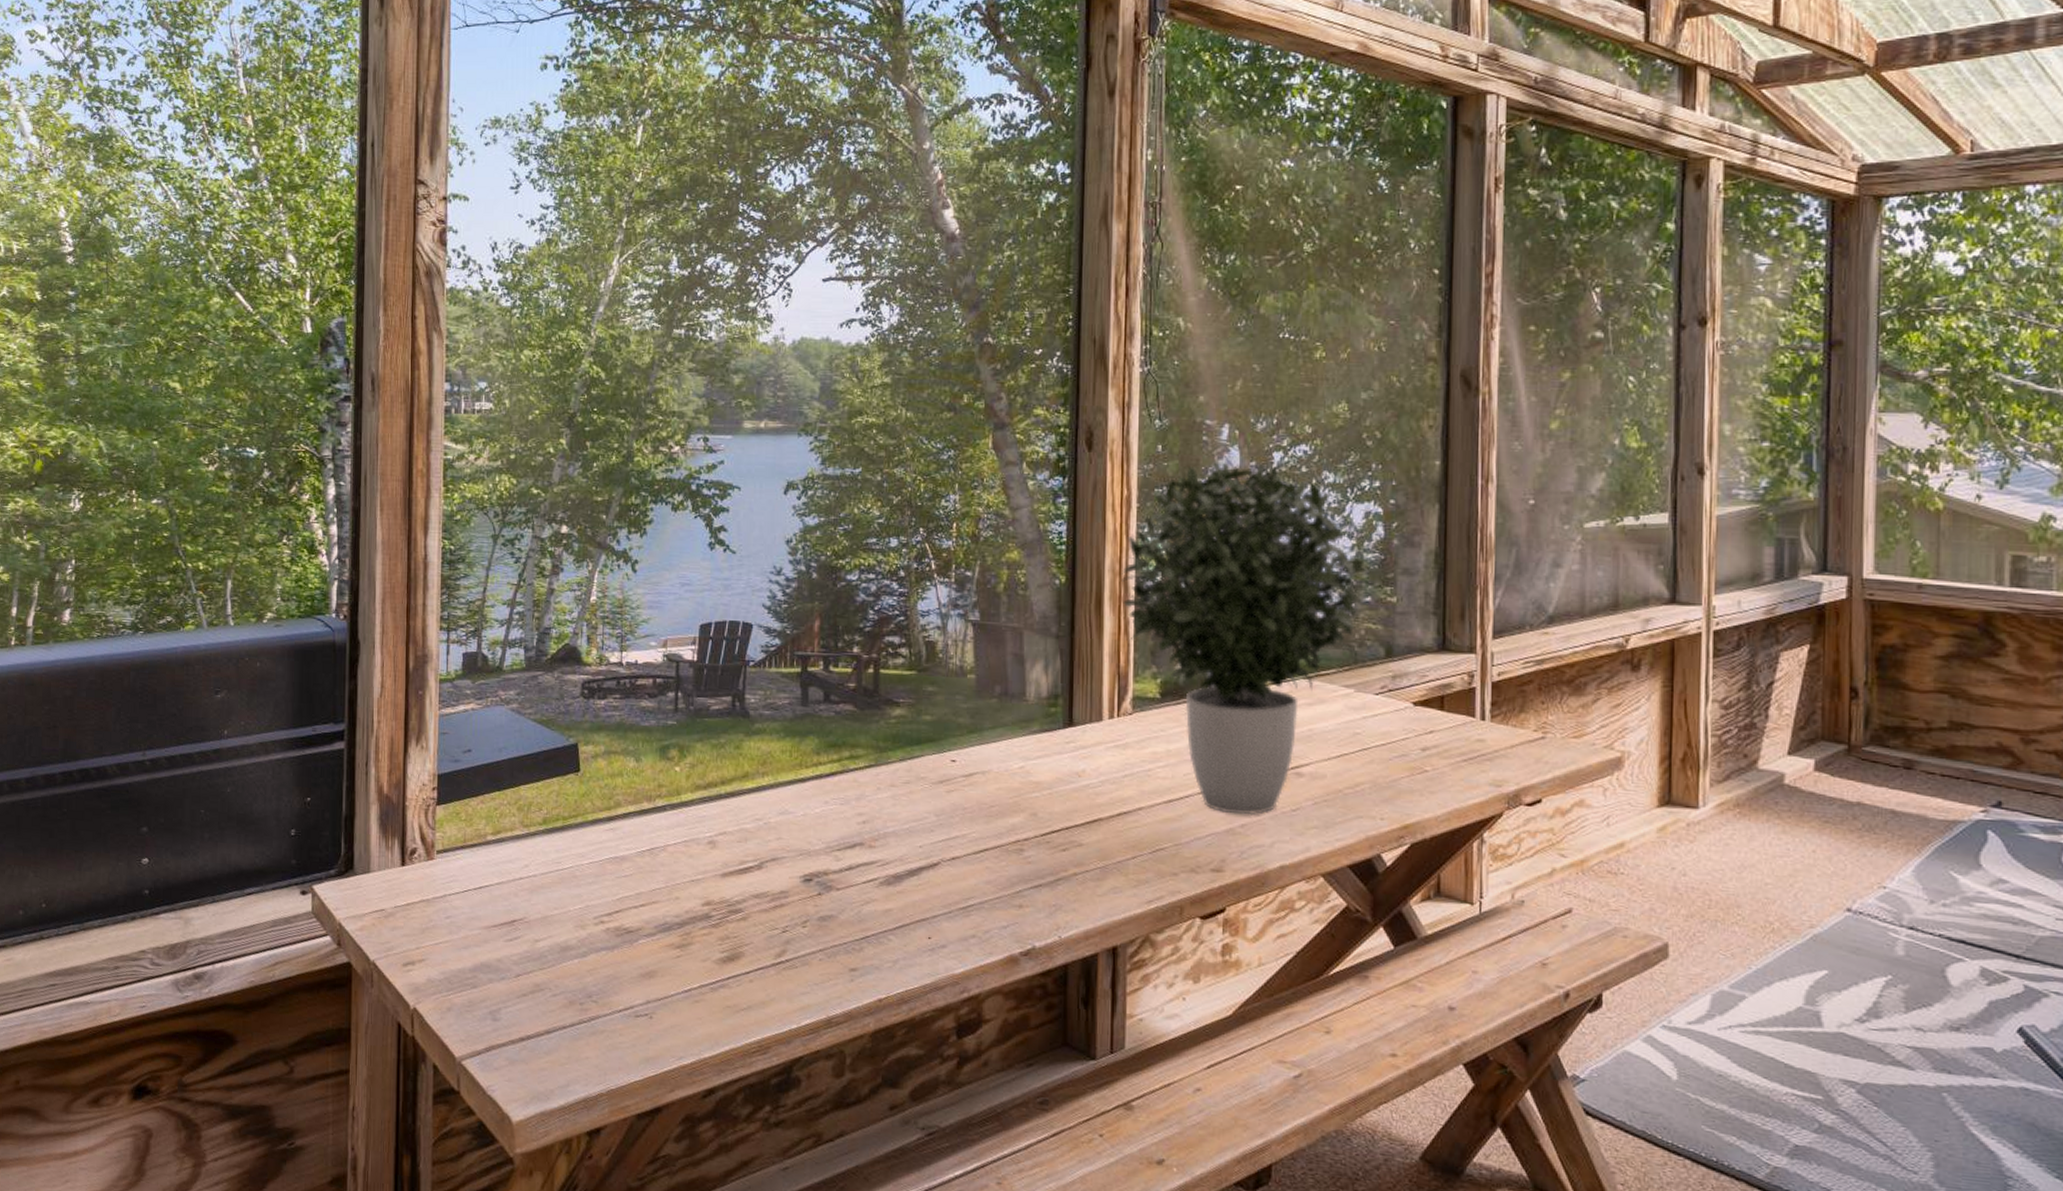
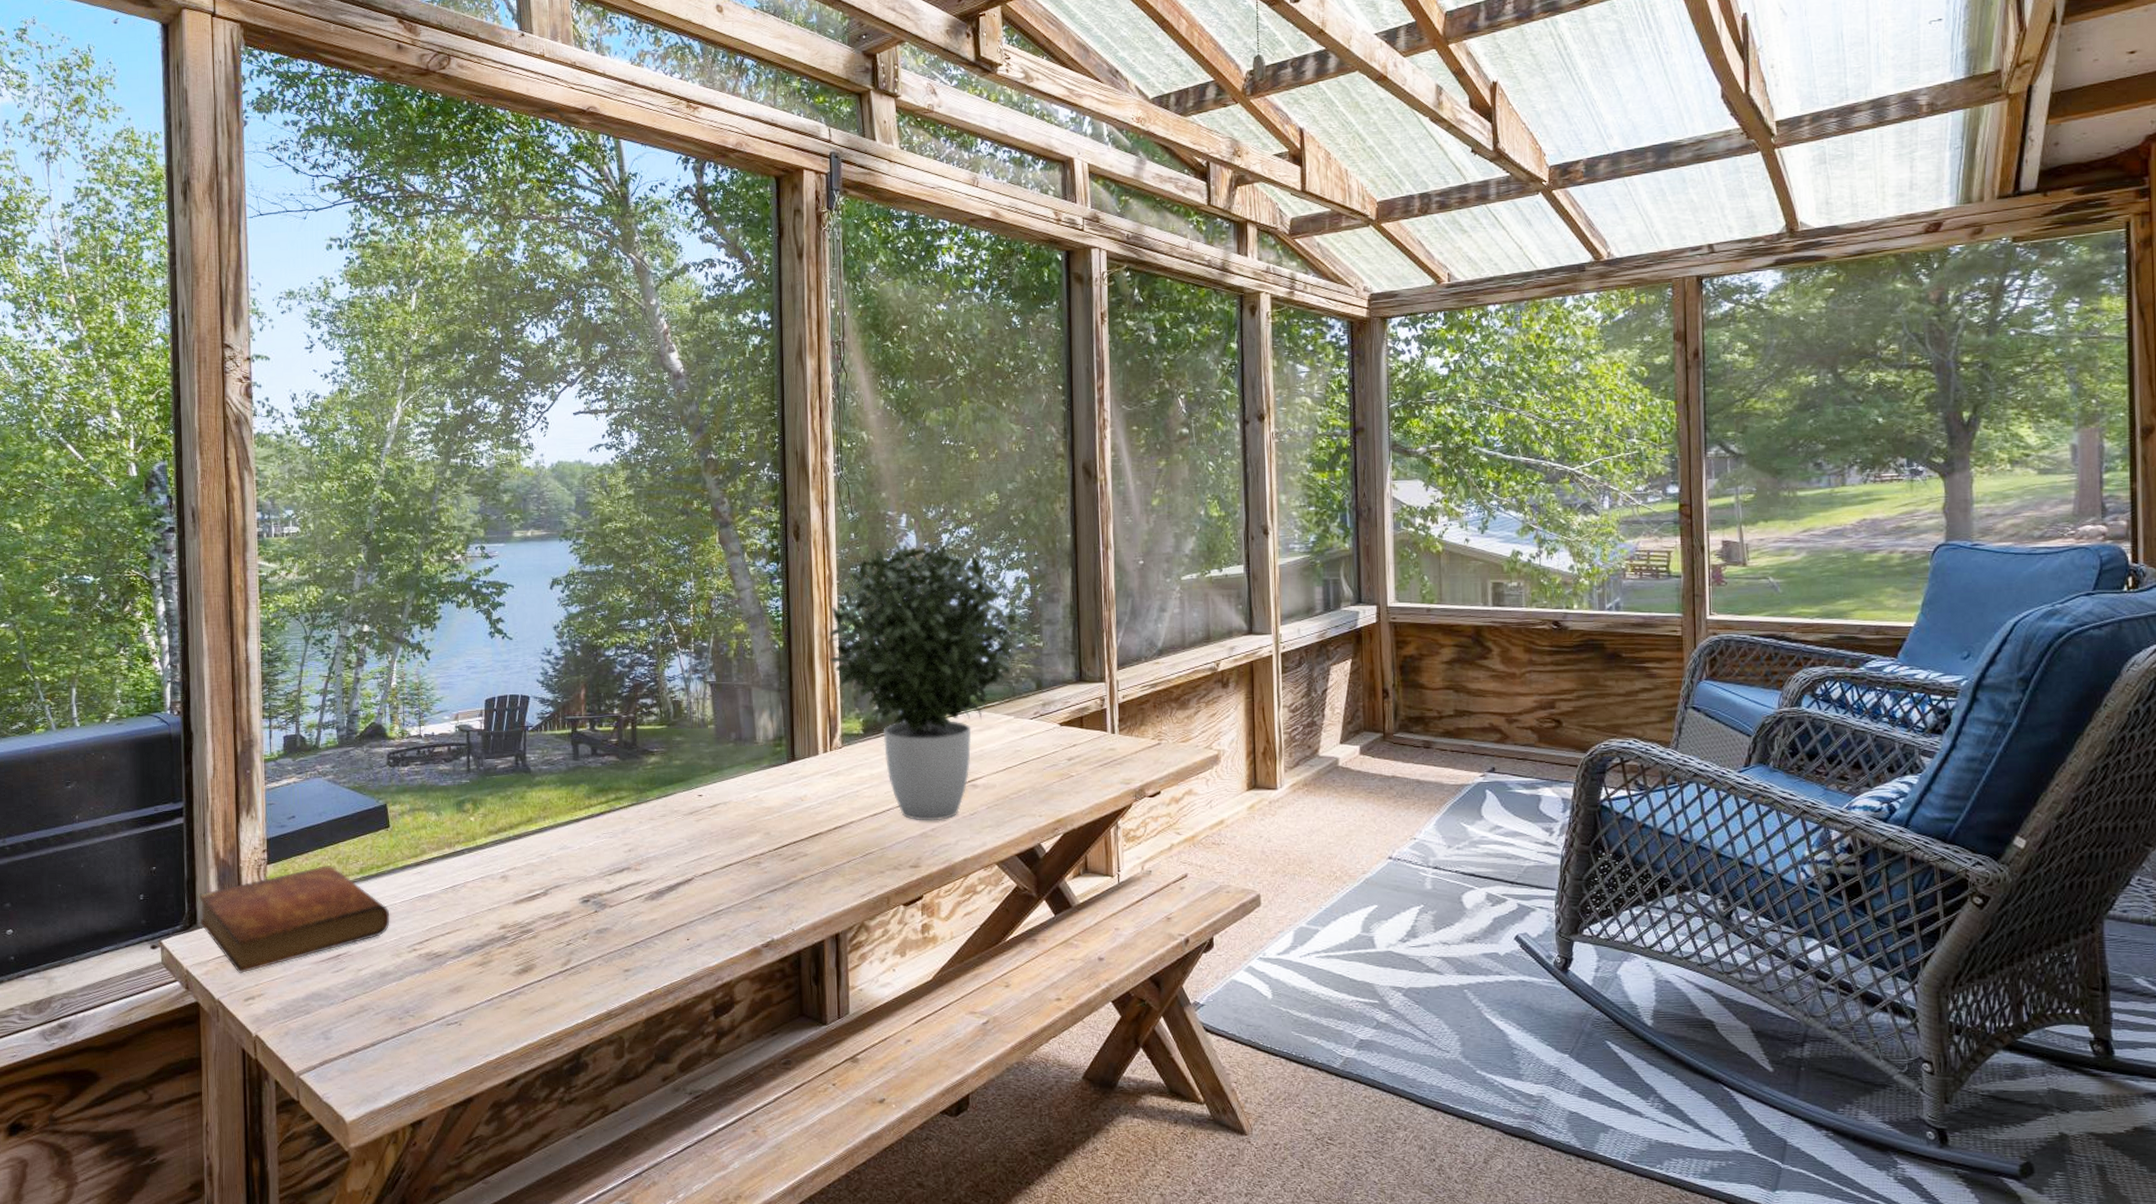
bible: none [357,812,575,934] -> present [199,866,390,974]

